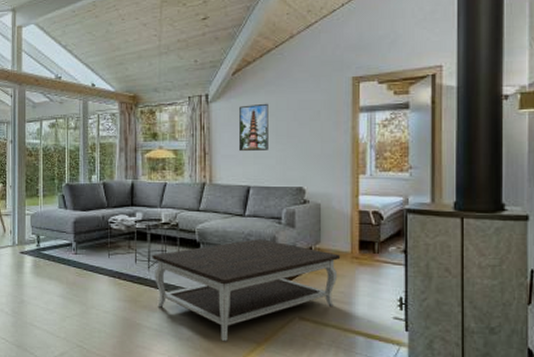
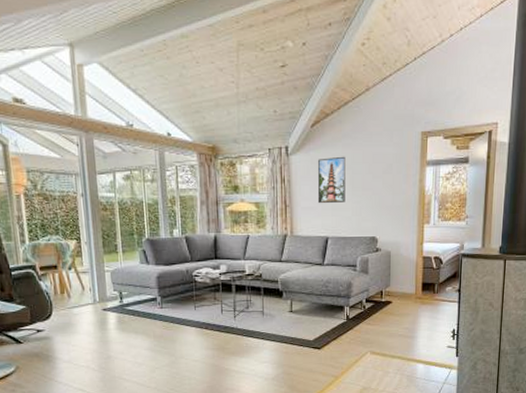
coffee table: present [152,239,341,342] -> none [237,285,407,378]

